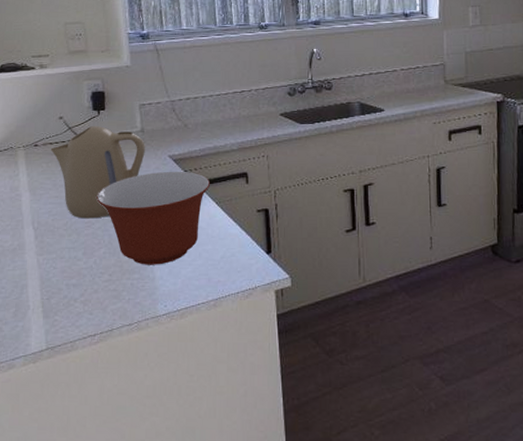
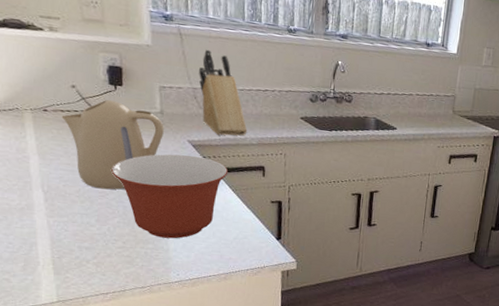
knife block: none [176,60,227,146] -> present [199,49,248,136]

